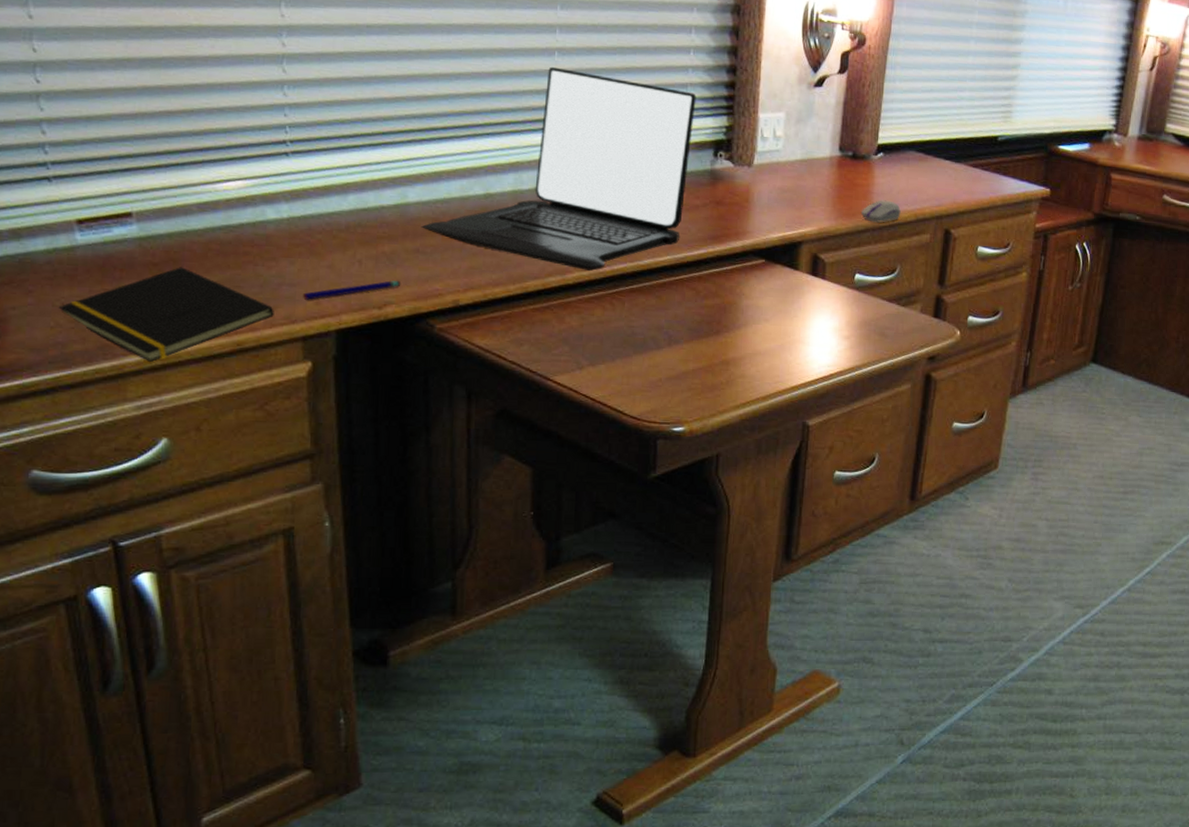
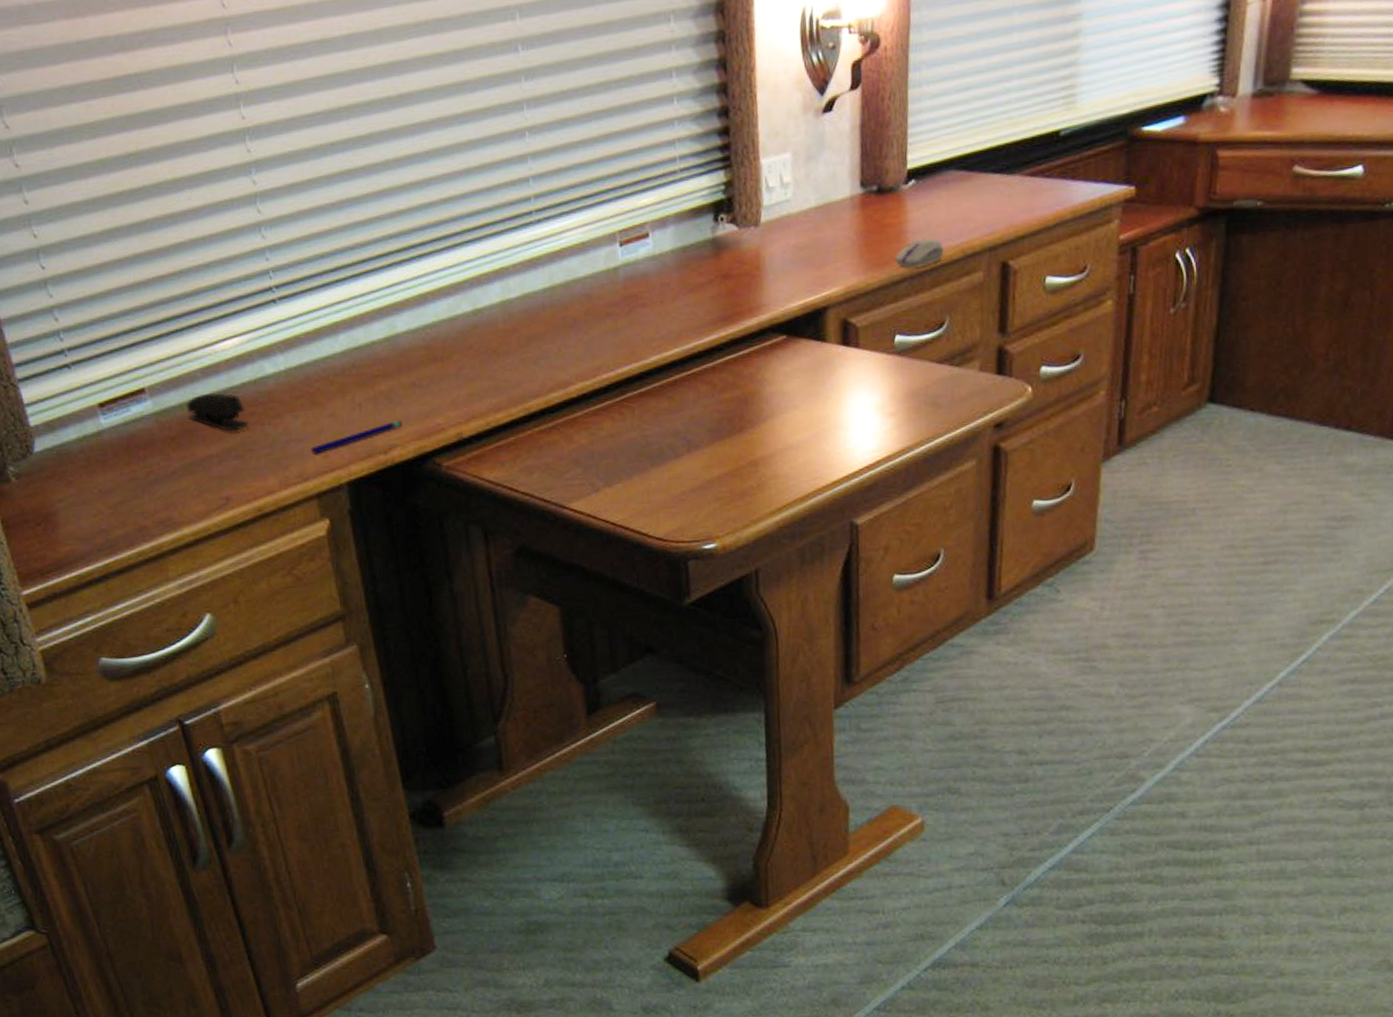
notepad: present [59,267,274,362] -> none [97,437,287,538]
stapler: none [176,227,240,267] -> present [186,393,248,432]
laptop: present [421,66,697,271] -> none [413,149,687,380]

